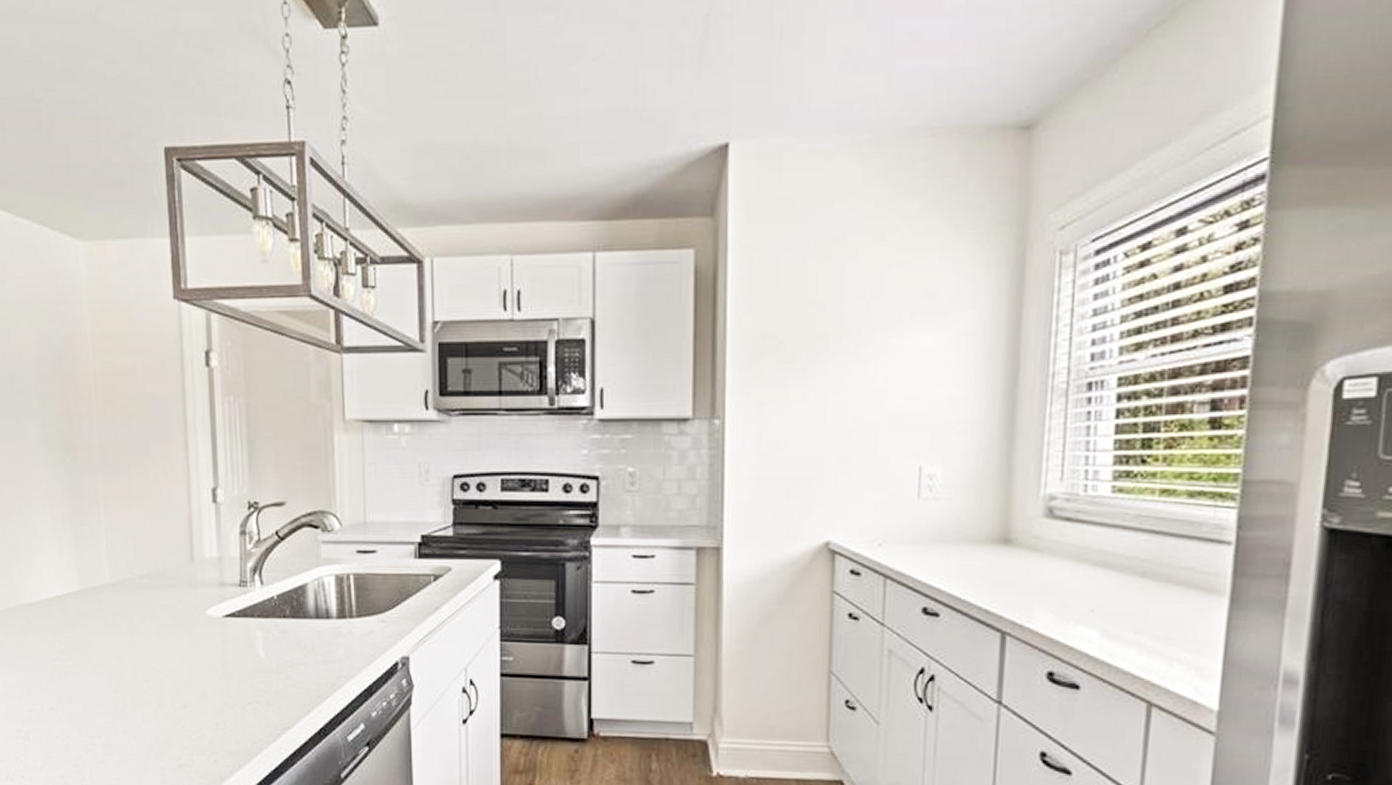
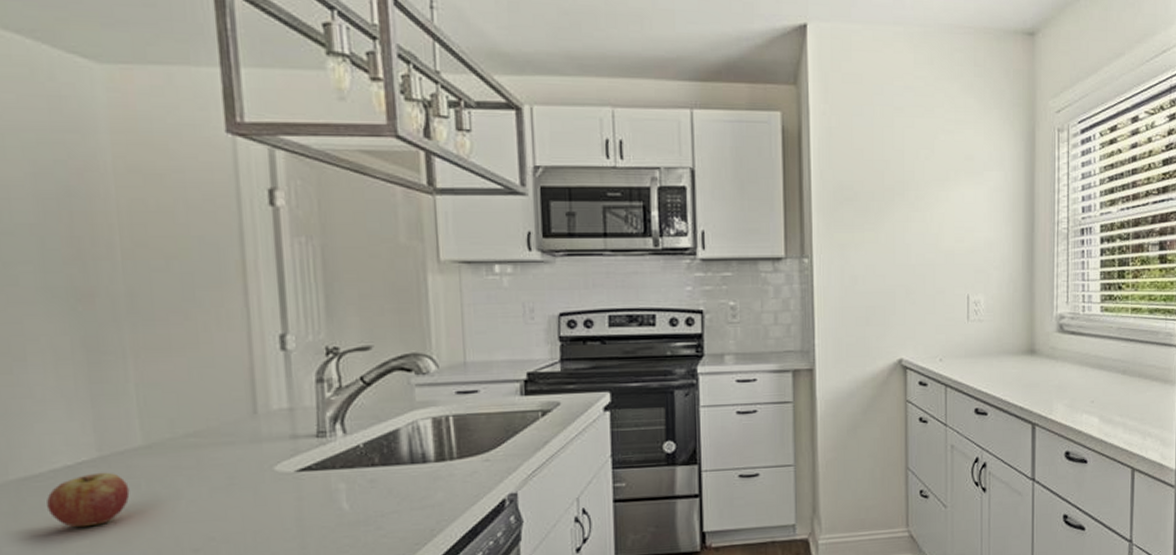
fruit: none [44,604,101,650] -> present [47,472,130,528]

